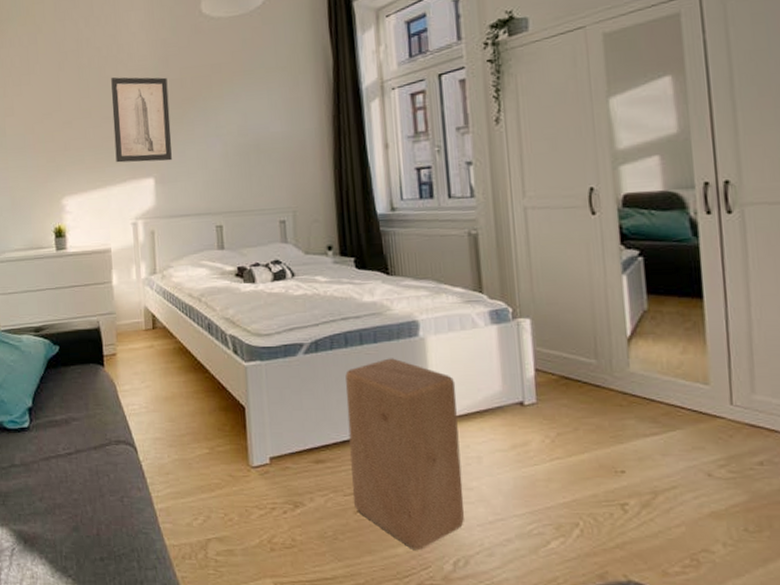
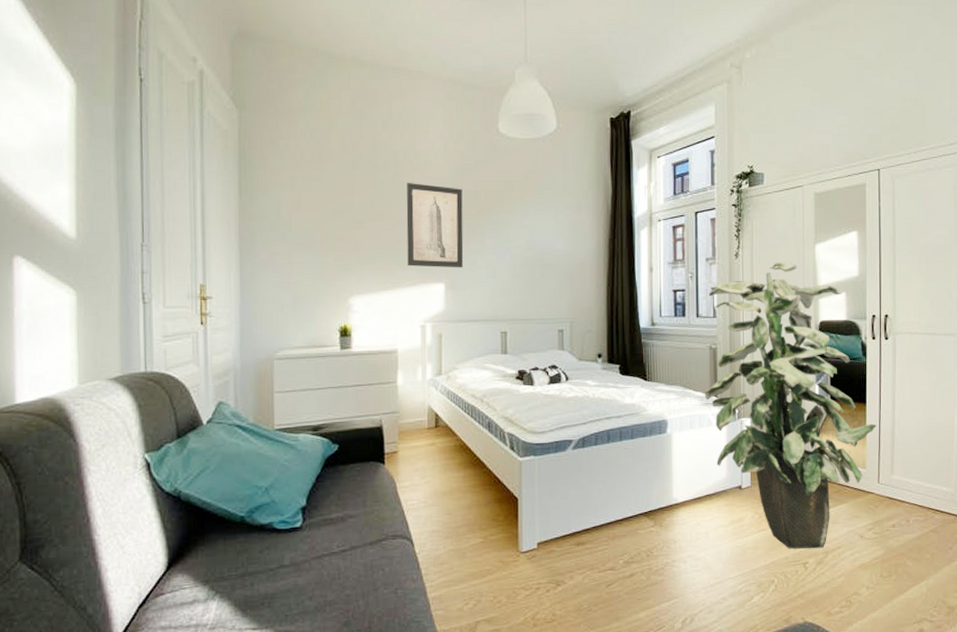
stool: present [345,358,464,550] -> none [605,452,693,613]
indoor plant: none [462,122,723,487] -> present [705,261,877,549]

